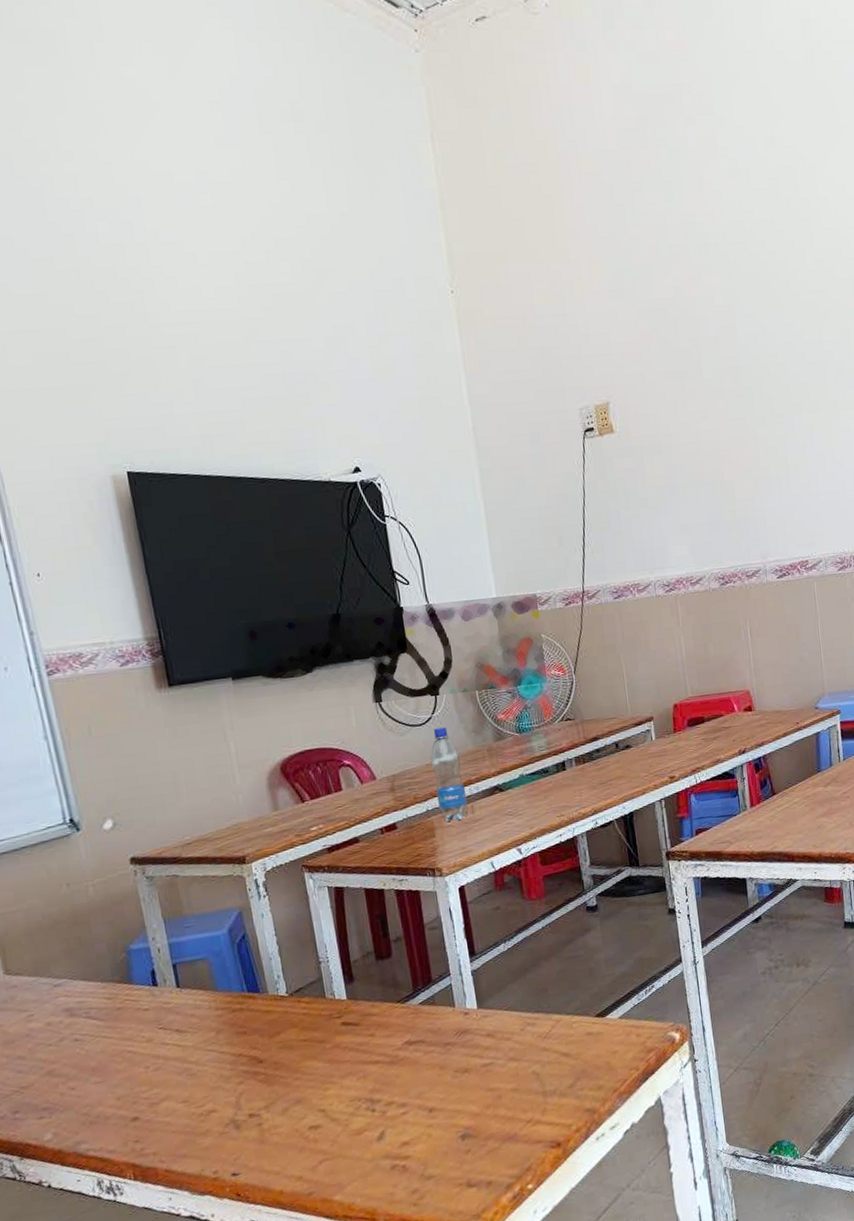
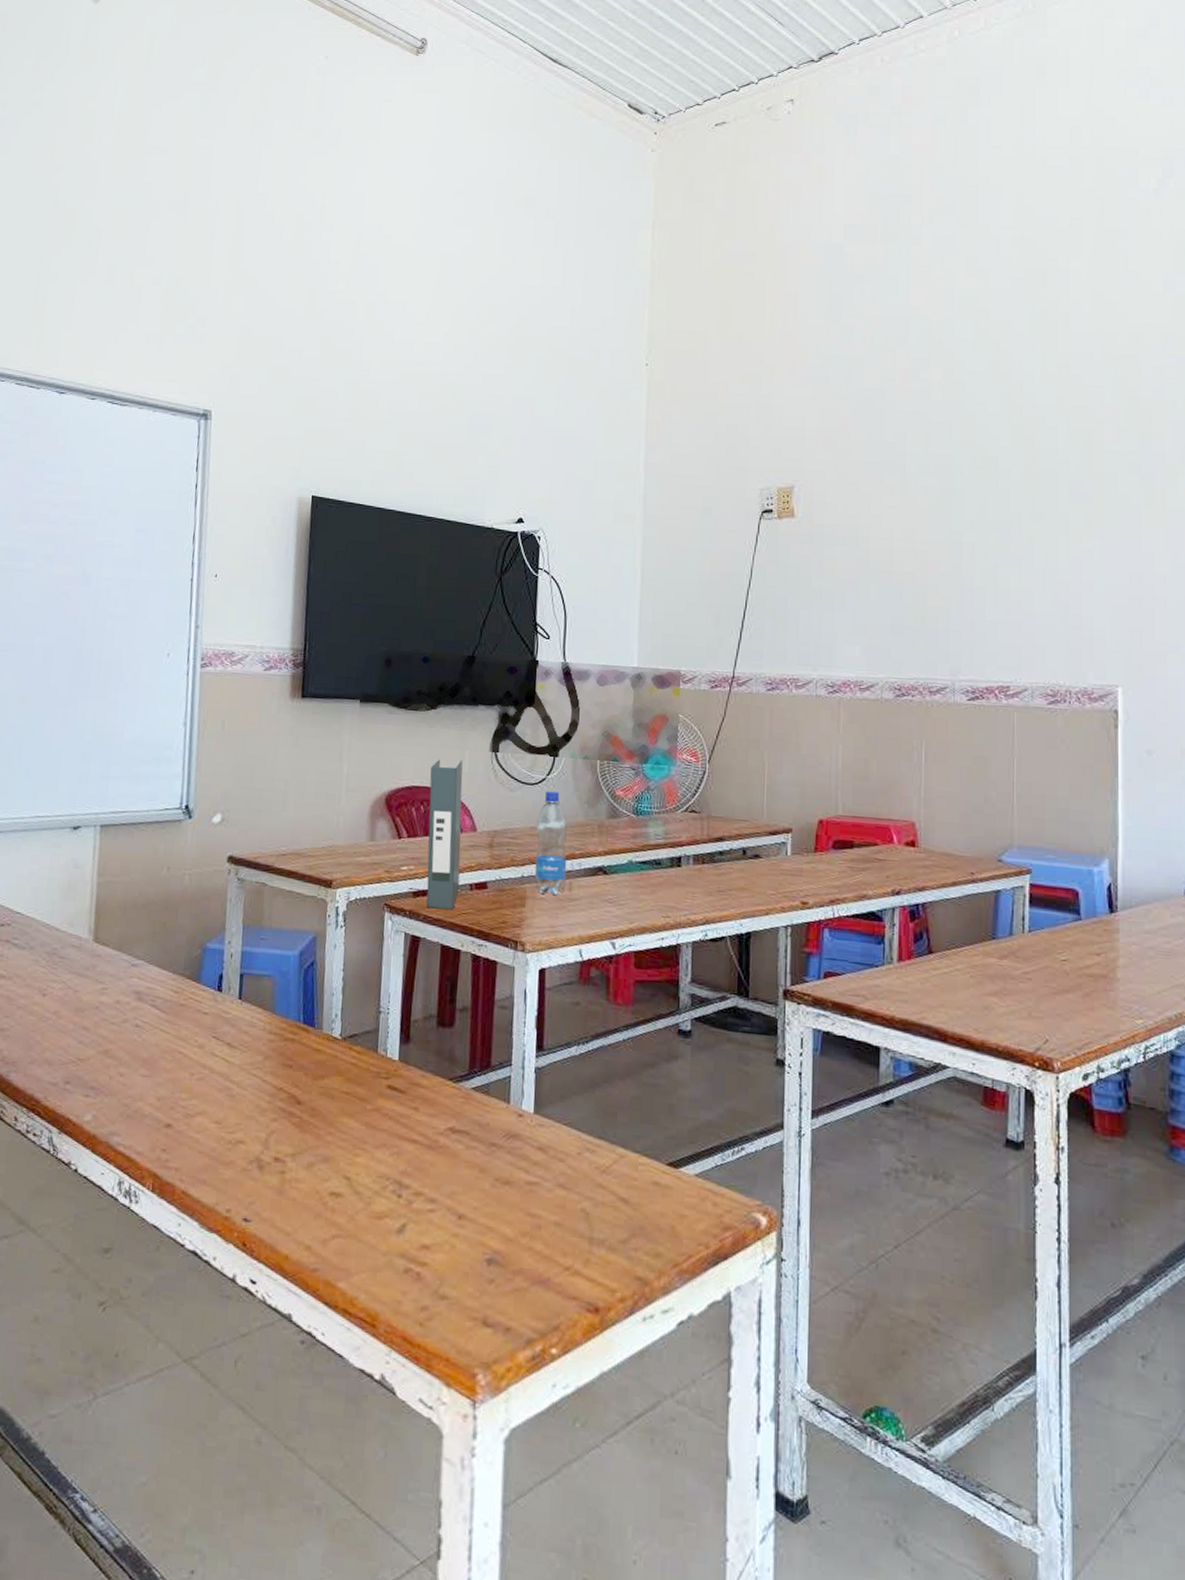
binder: none [319,717,371,861] -> present [426,759,463,910]

